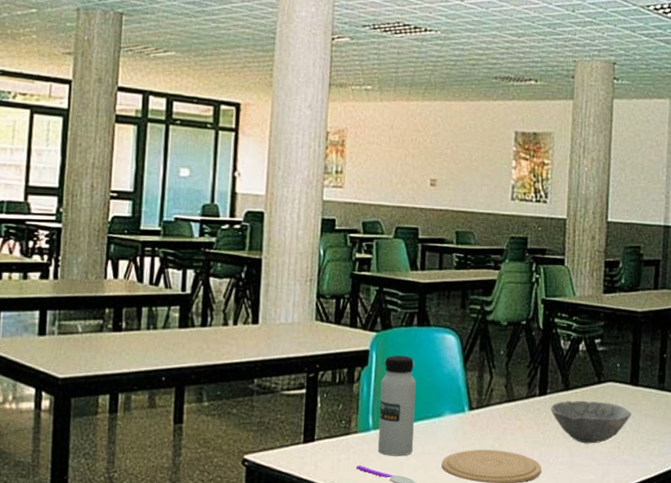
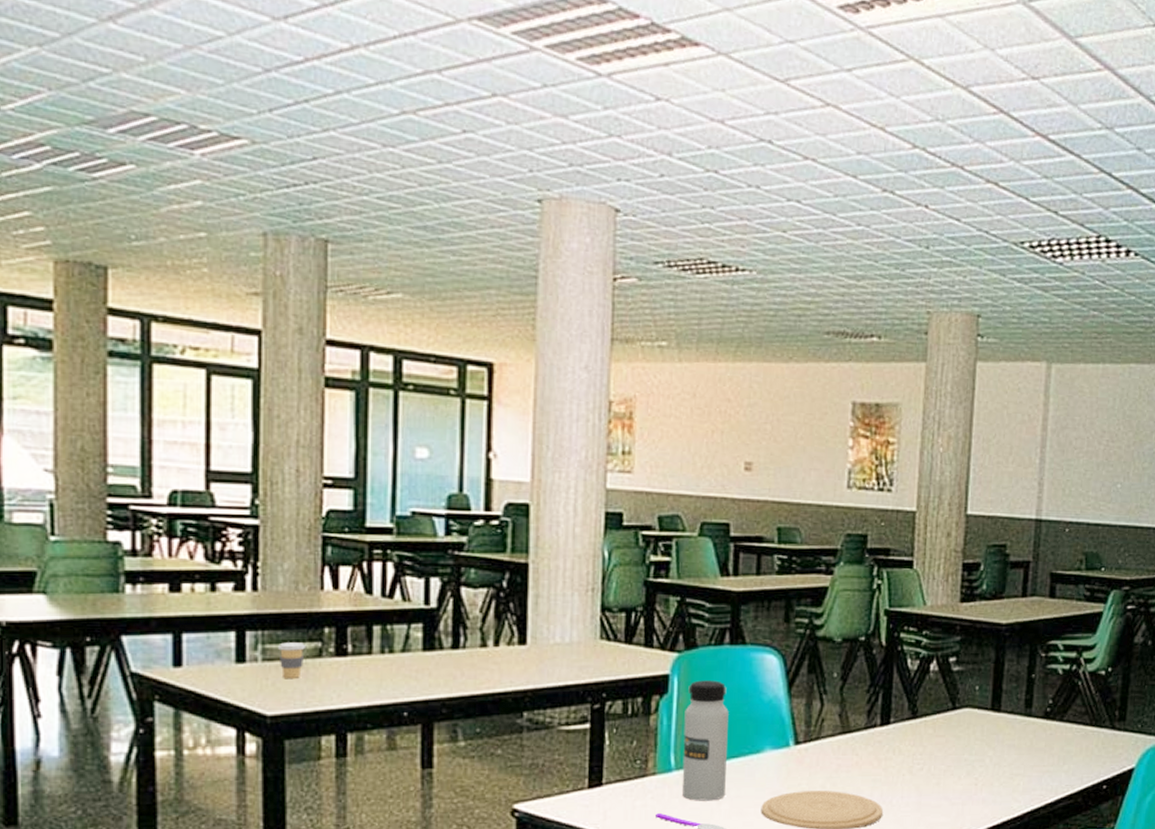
coffee cup: none [69,320,92,348] -> present [277,642,307,678]
bowl: present [550,400,631,444] -> none [894,730,992,781]

